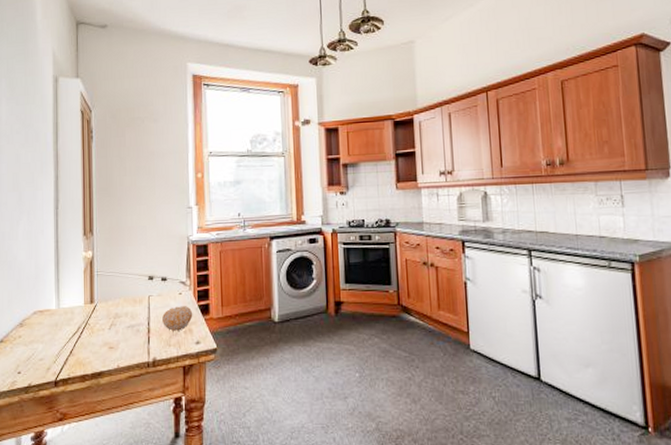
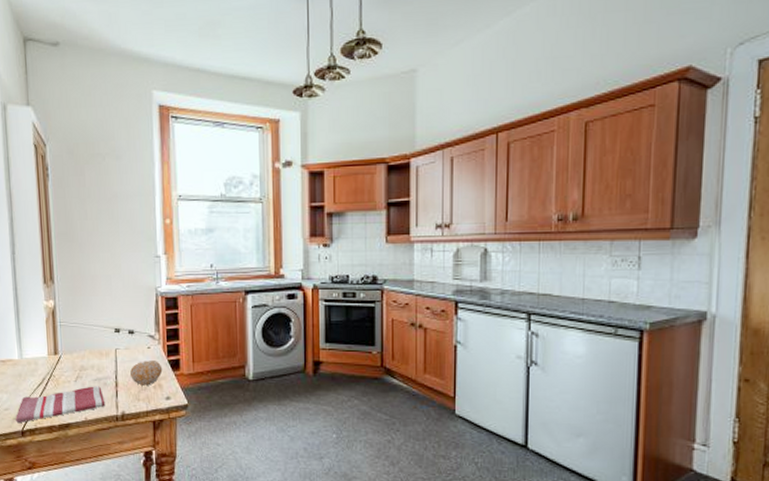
dish towel: none [50,333,138,374] -> present [16,386,106,424]

